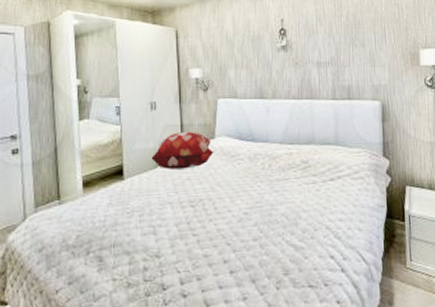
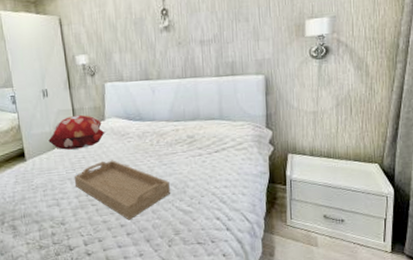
serving tray: none [175,183,282,255] -> present [74,160,171,220]

